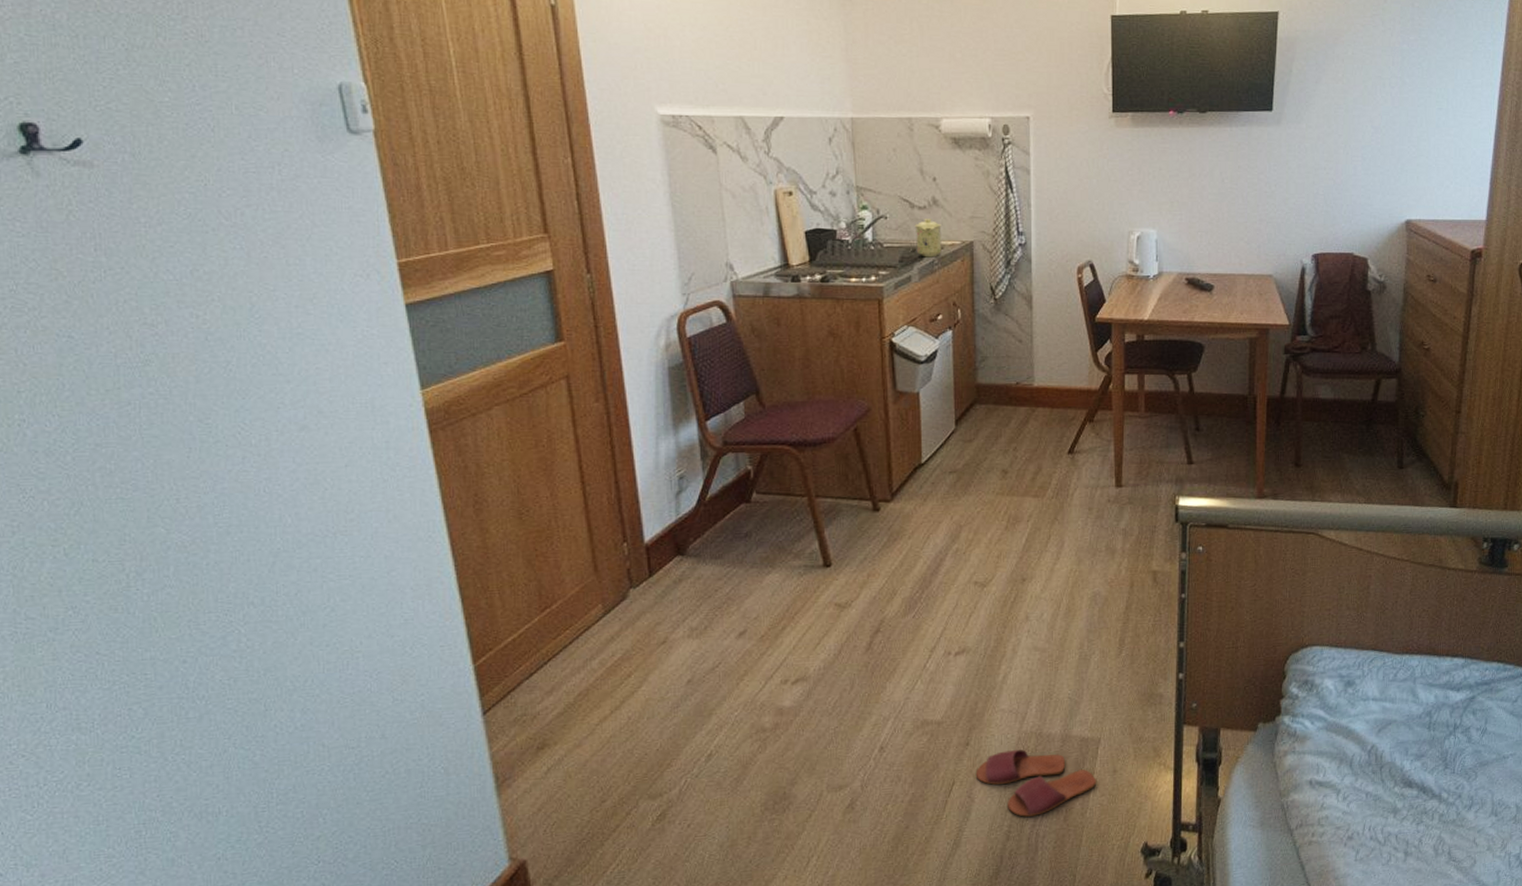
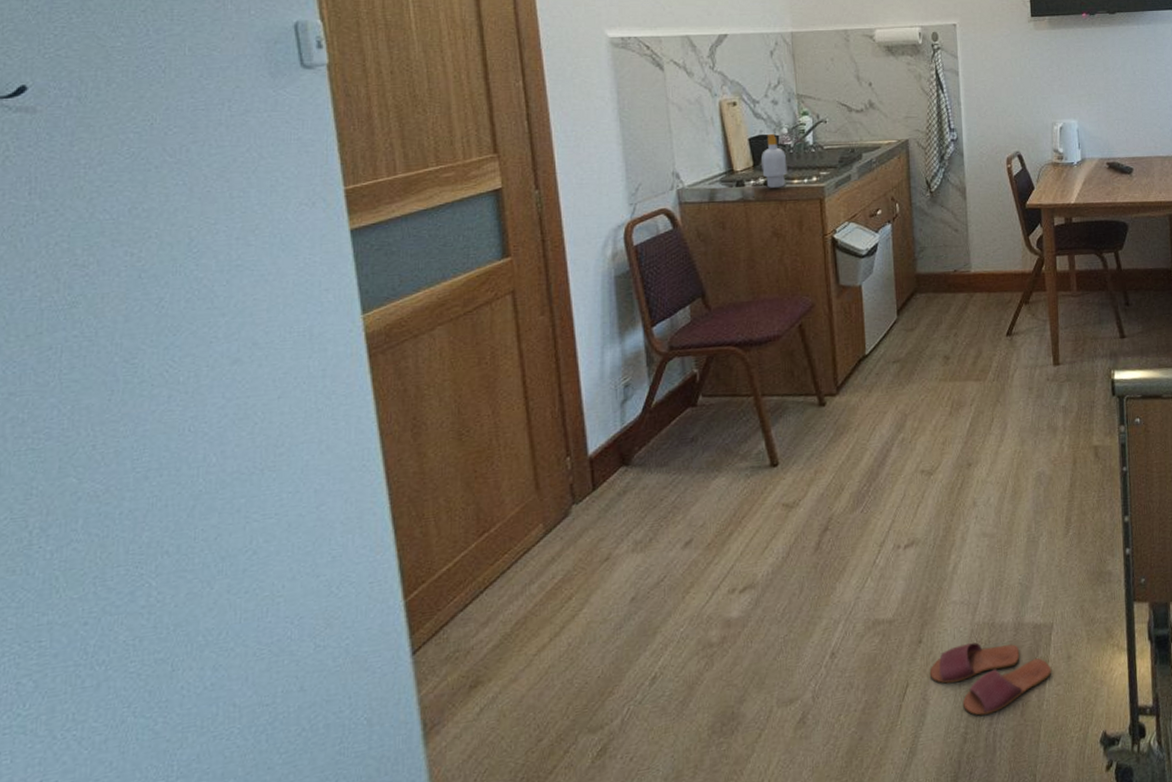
soap bottle: none [818,227,845,287] -> present [762,133,787,189]
mug: present [914,217,942,258] -> none [853,120,879,157]

